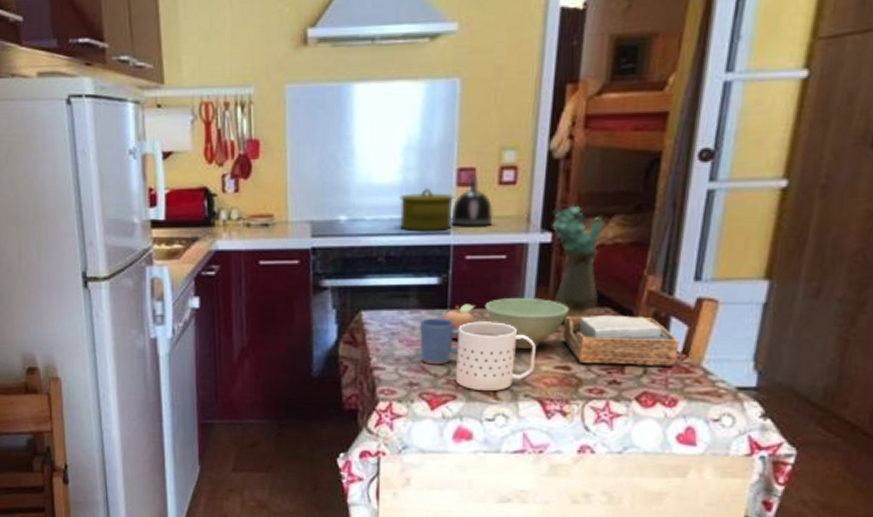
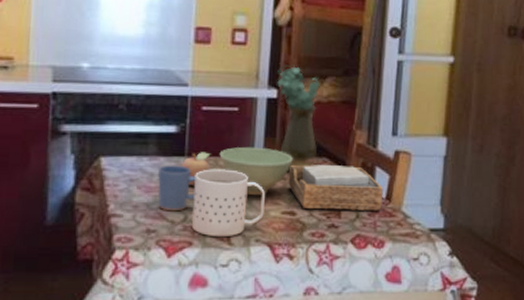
cooking pot: present [399,187,455,232] -> none [141,42,193,83]
kettle: present [451,174,494,227] -> none [189,33,227,81]

